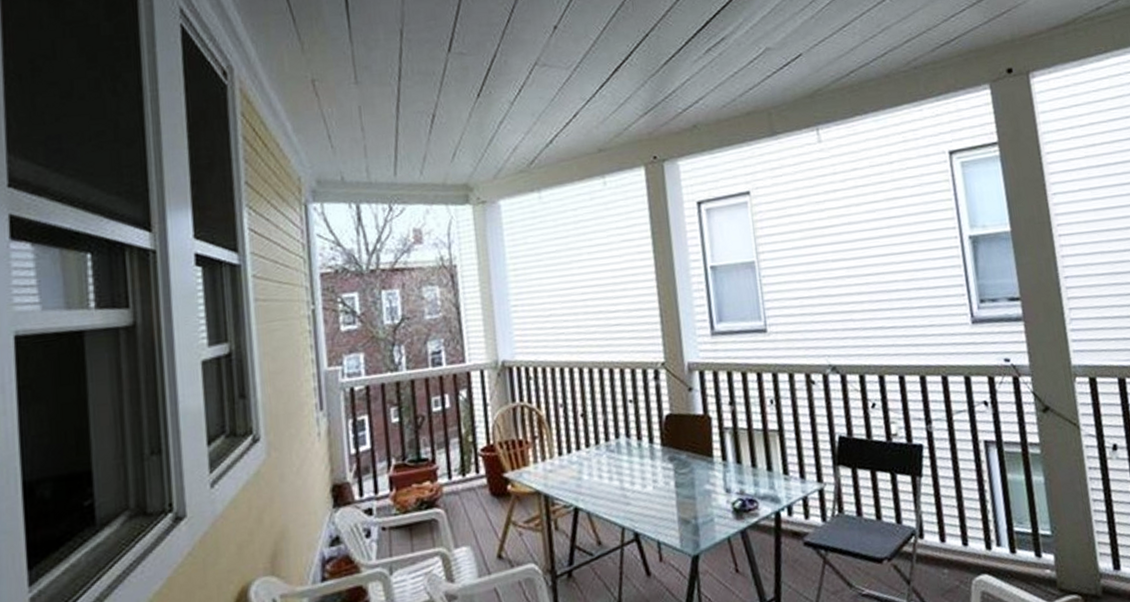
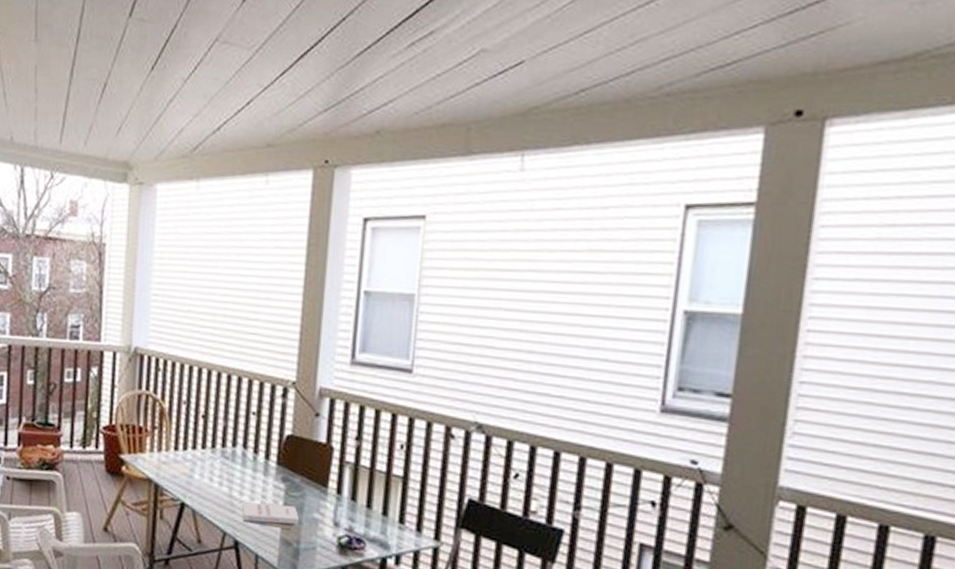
books: none [635,482,693,512] -> present [242,502,300,529]

